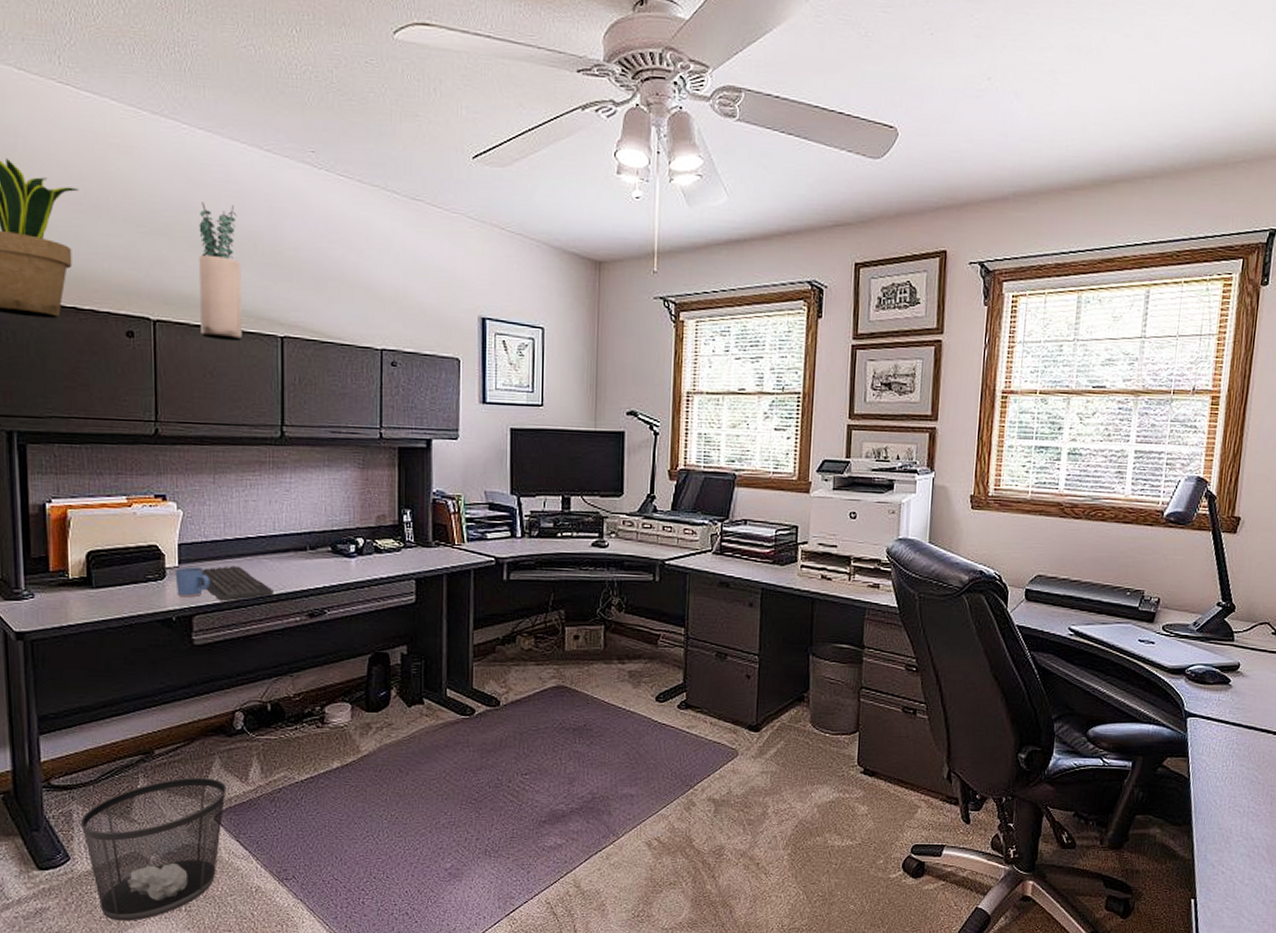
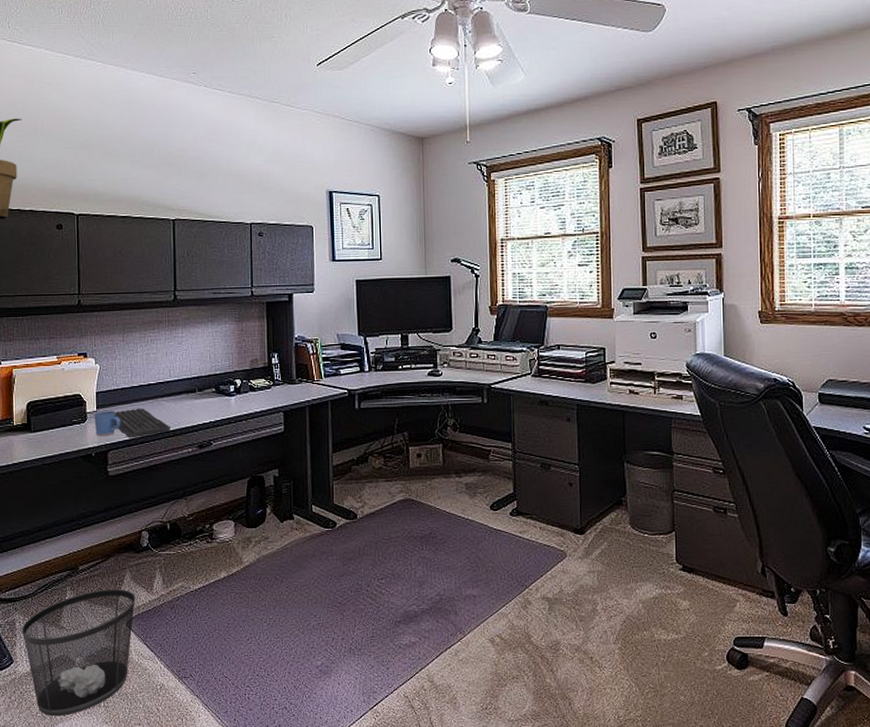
vase: present [198,202,242,342] -> none [109,120,143,226]

